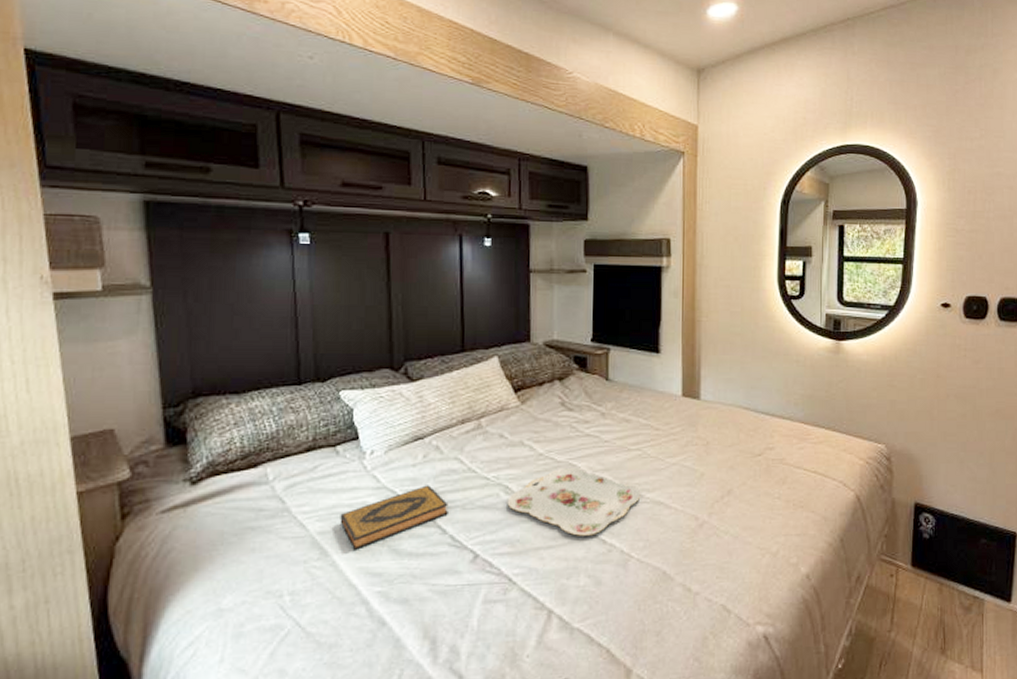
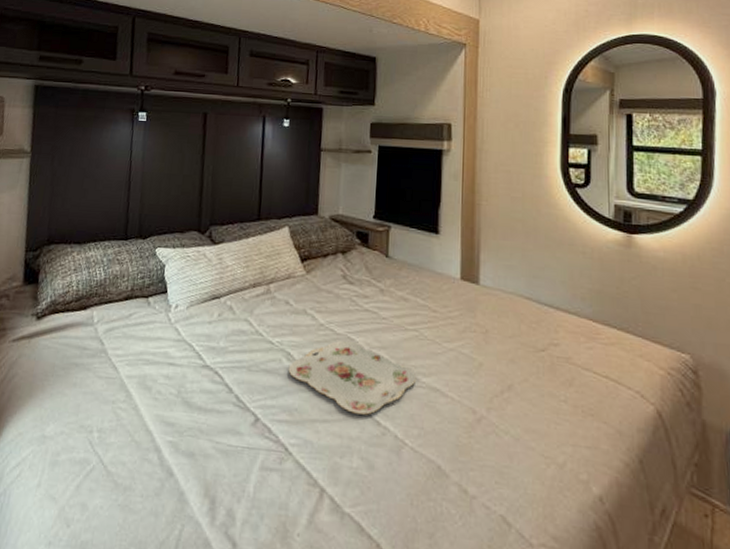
hardback book: present [340,485,449,550] -> none [144,342,236,398]

